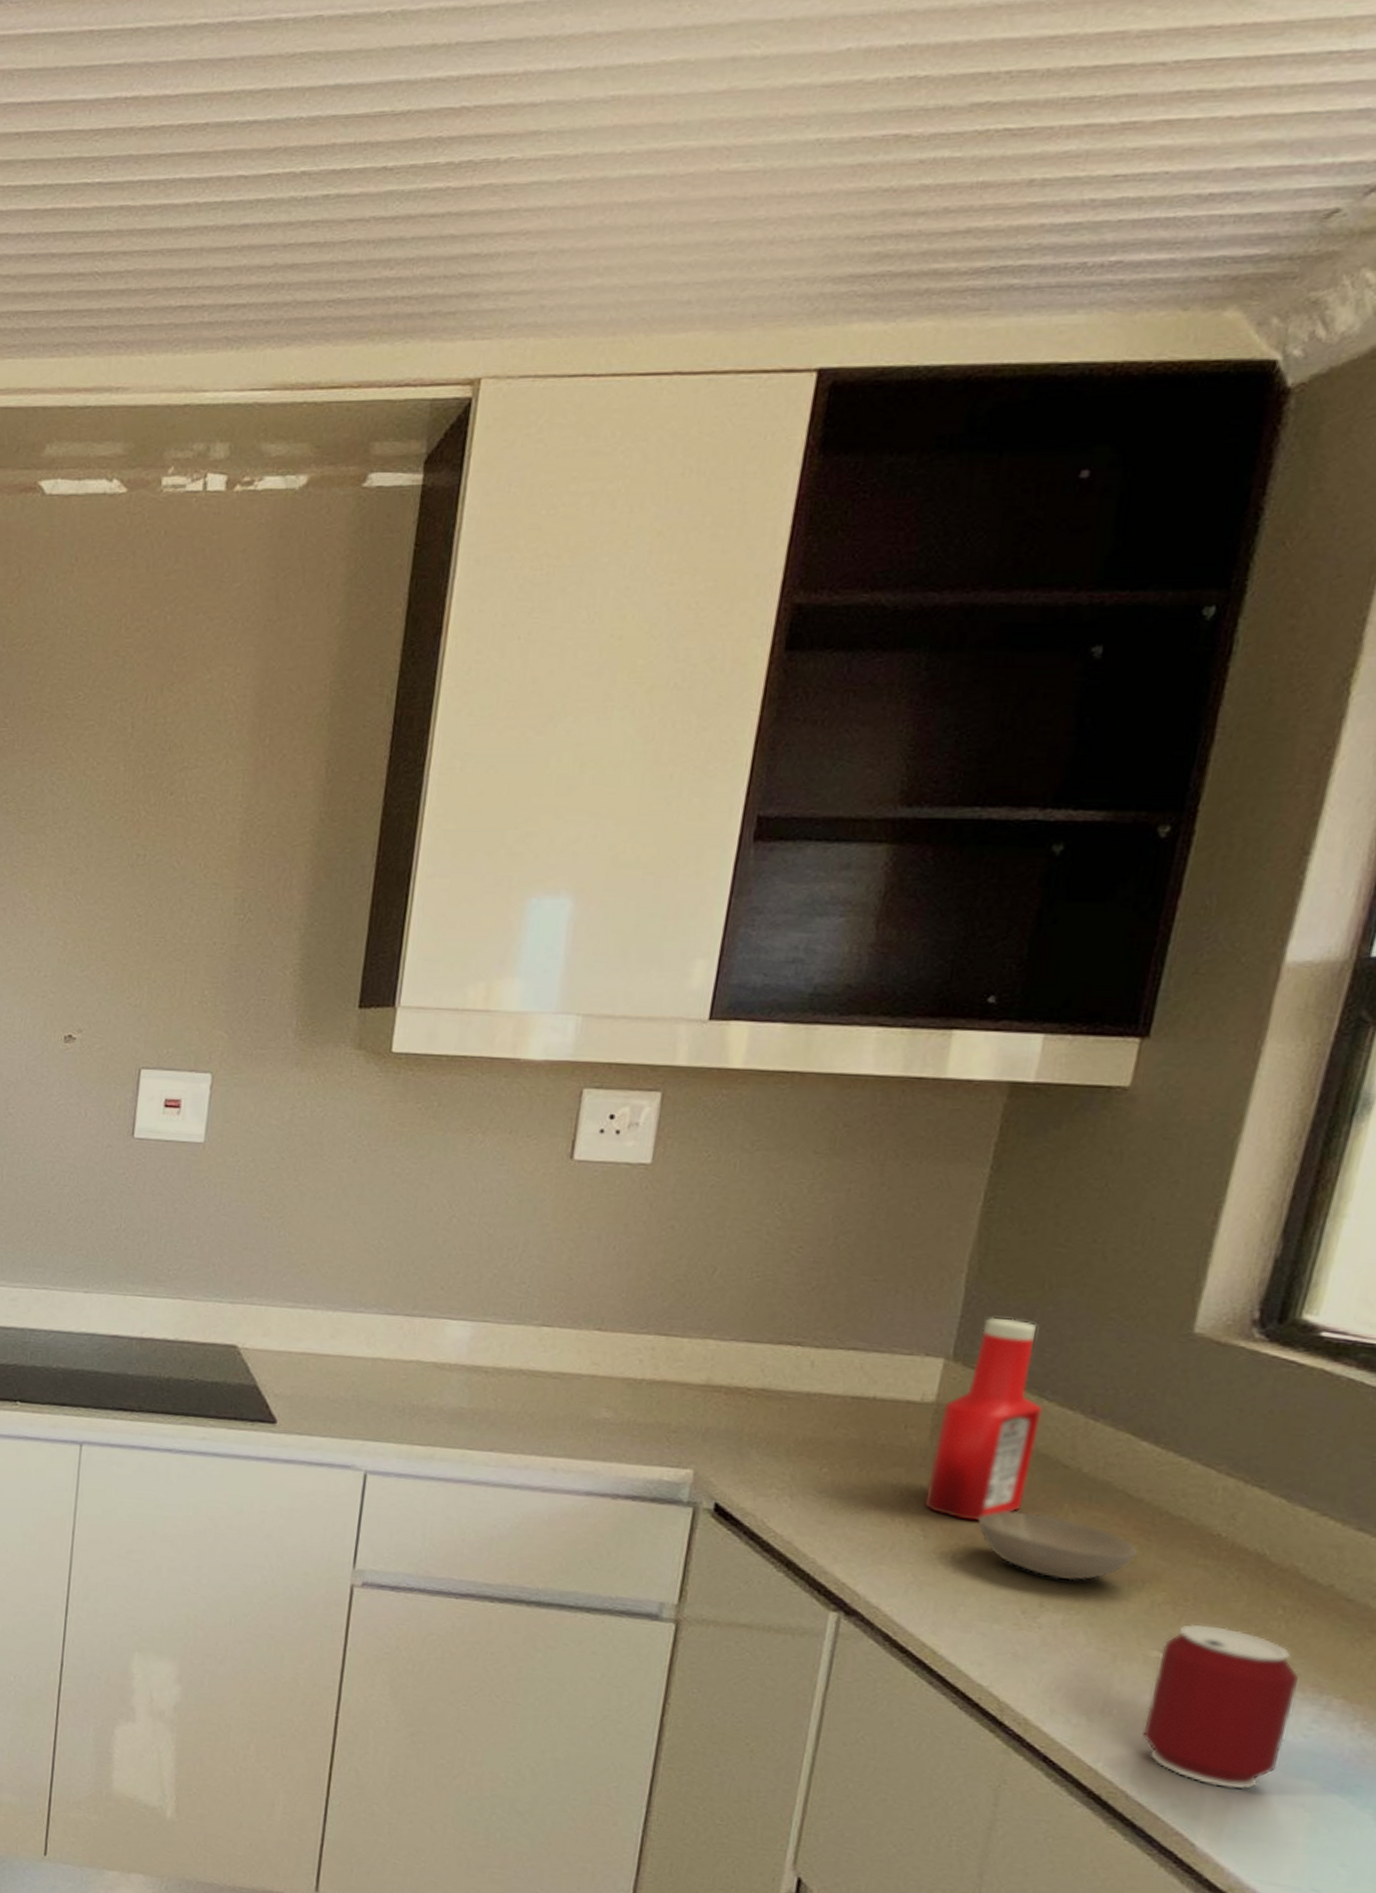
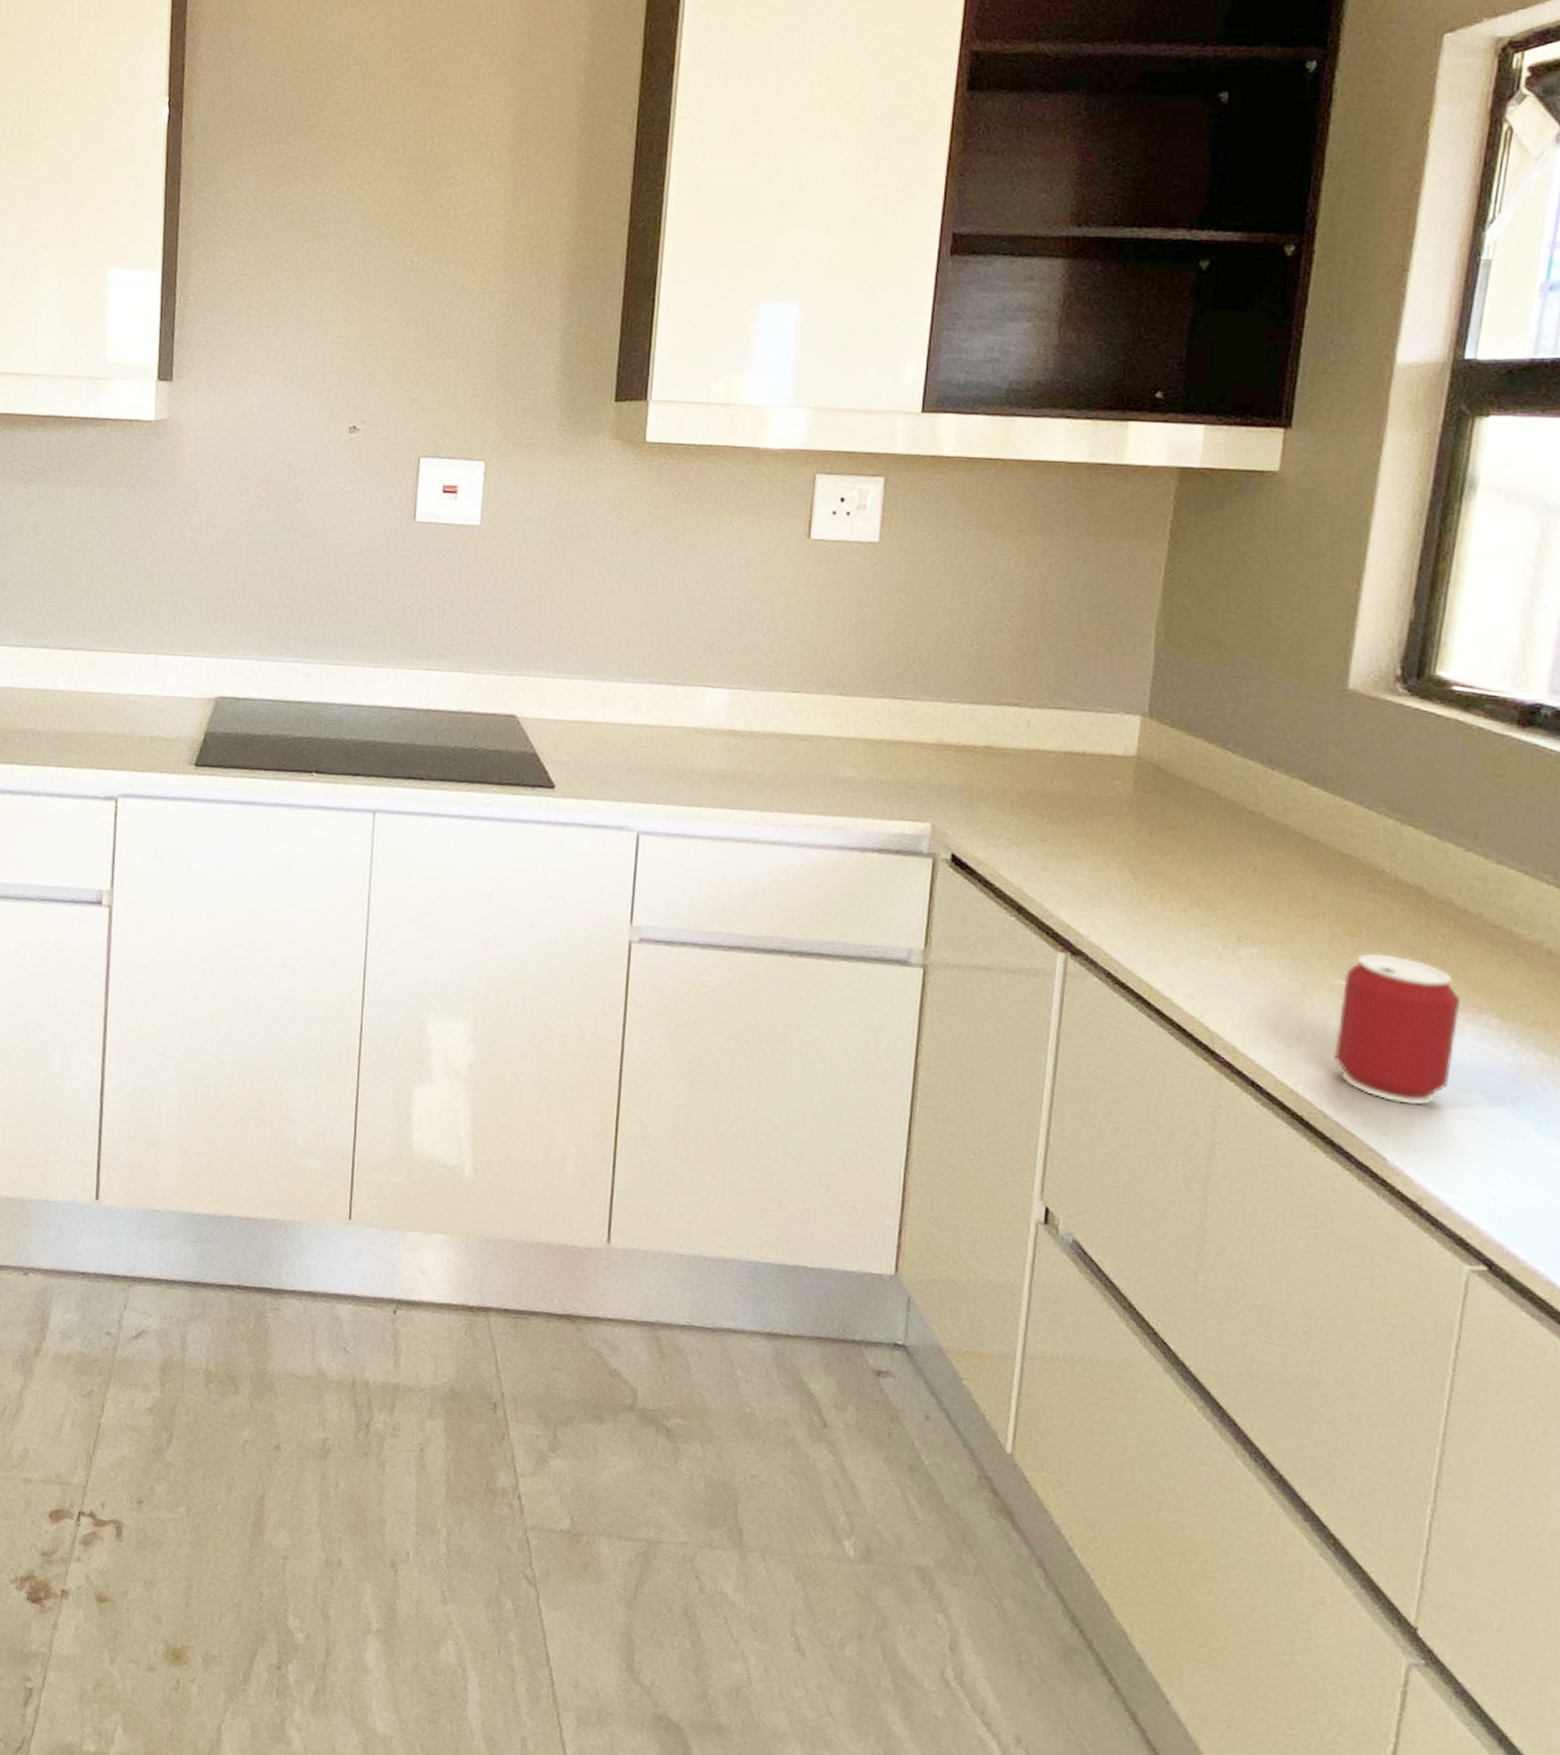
ketchup bottle: present [925,1317,1044,1520] -> none [1133,677,1228,863]
bowl: present [976,1510,1137,1581] -> none [1178,853,1316,917]

